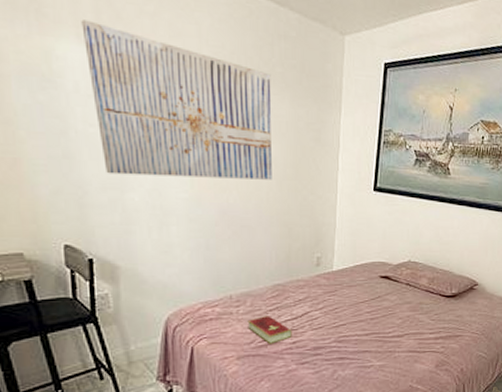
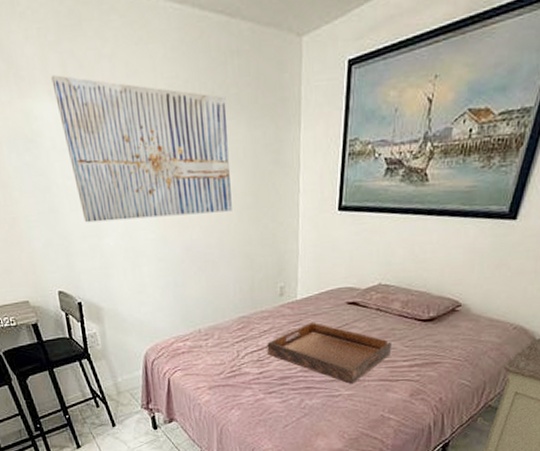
hardcover book: present [247,314,292,344] -> none [216,346,259,375]
serving tray: none [302,292,419,356] -> present [267,321,392,385]

